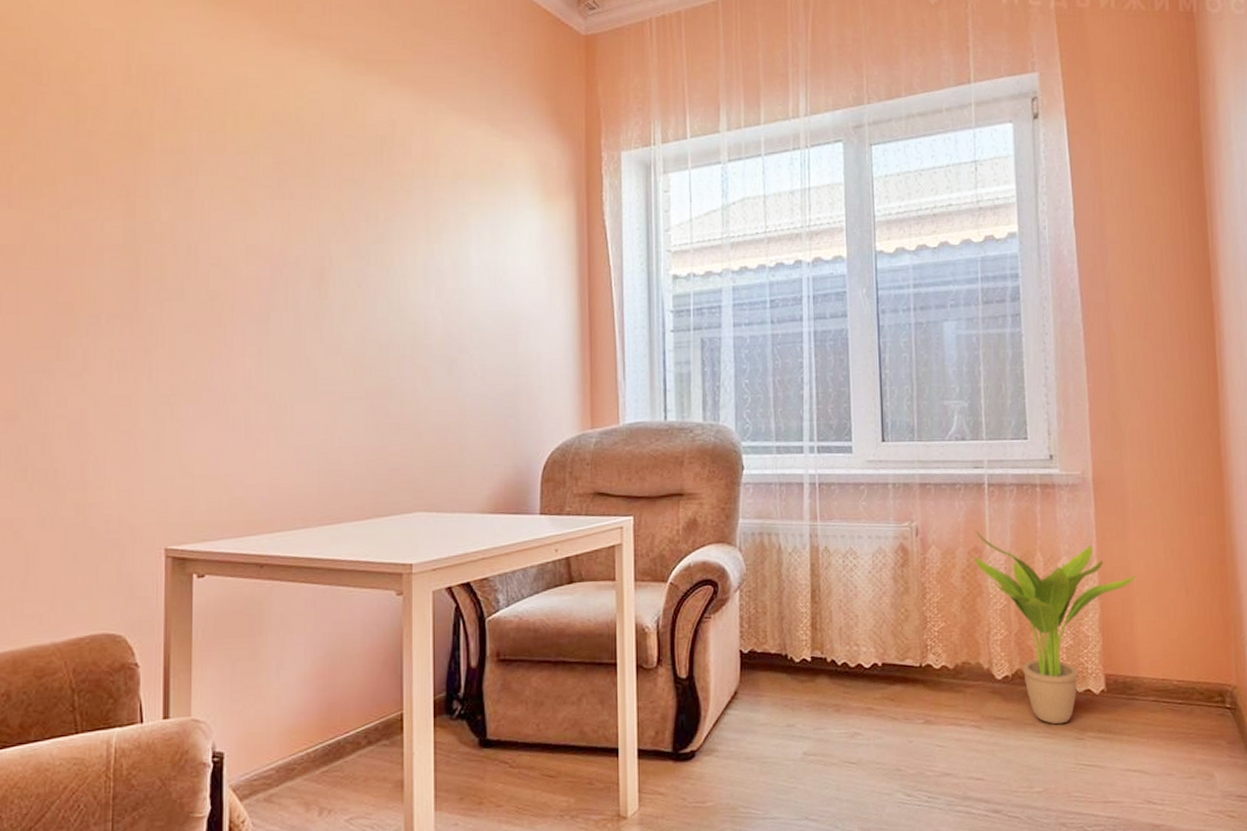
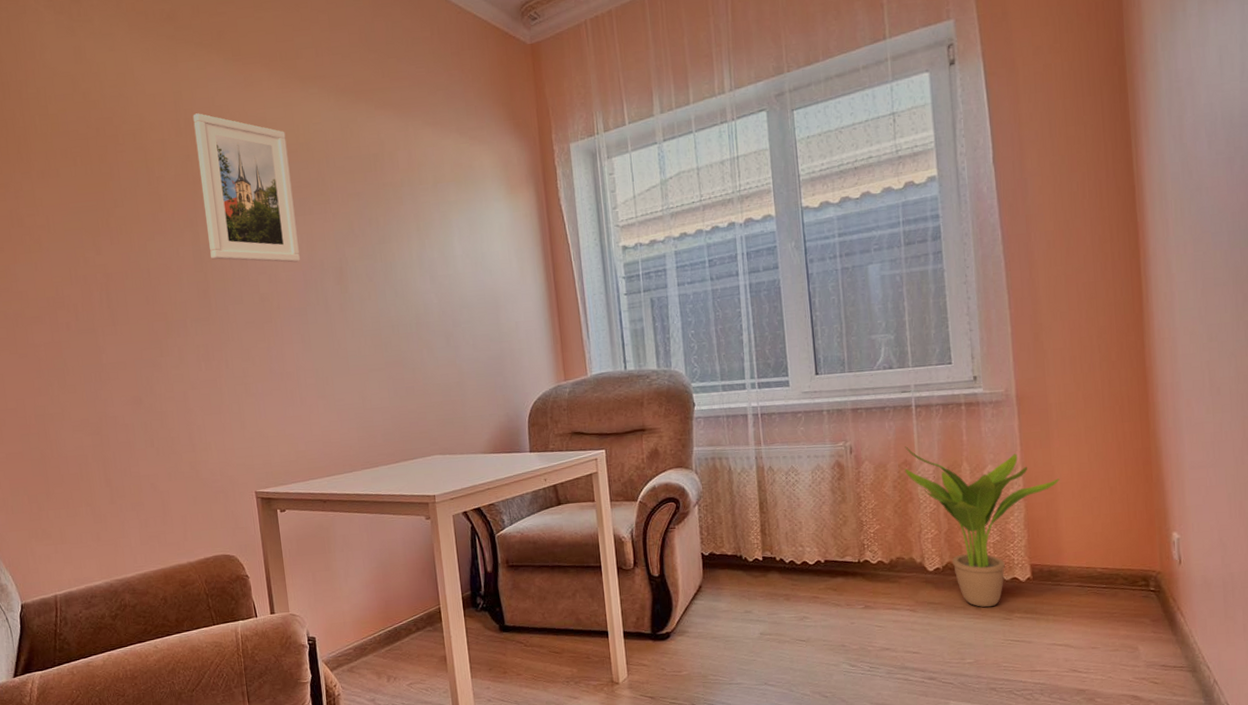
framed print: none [148,60,271,255] -> present [193,113,300,263]

